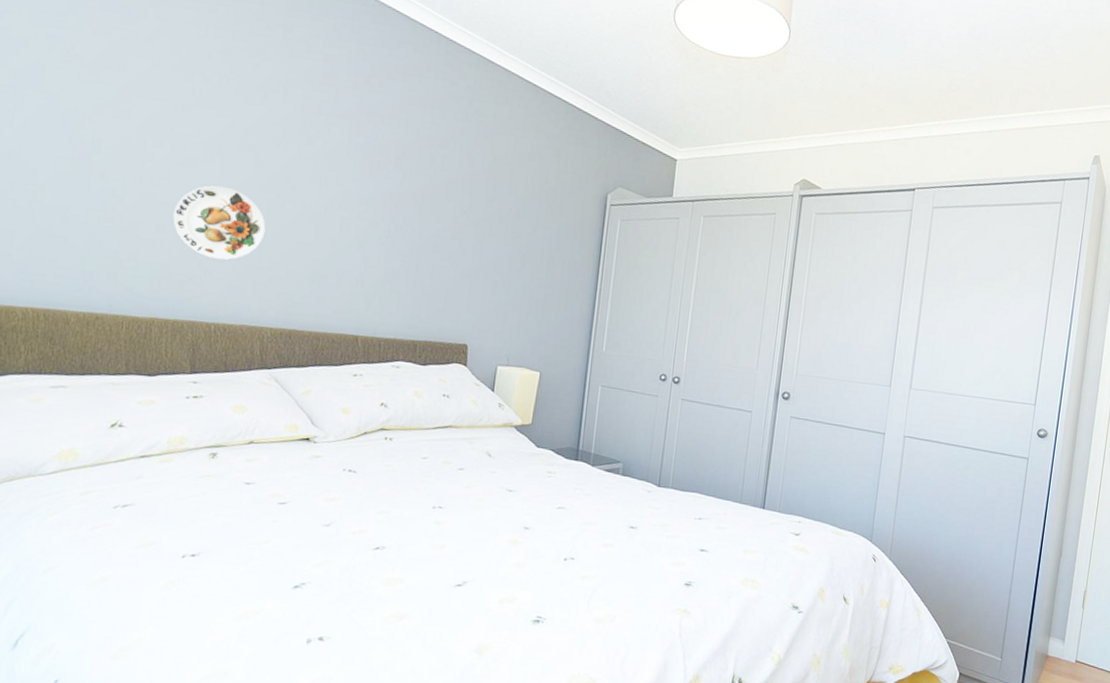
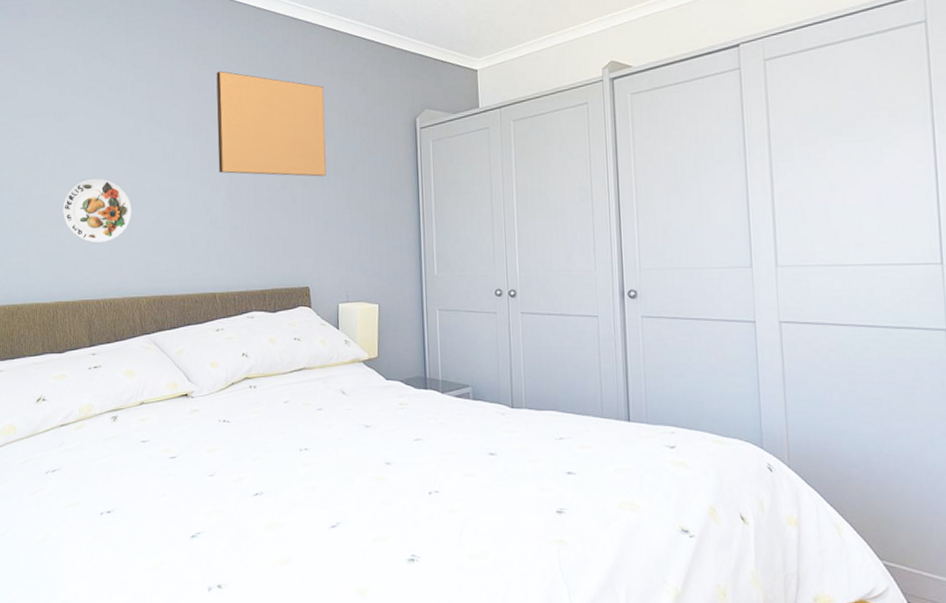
writing board: none [379,98,514,235] -> present [216,71,326,177]

